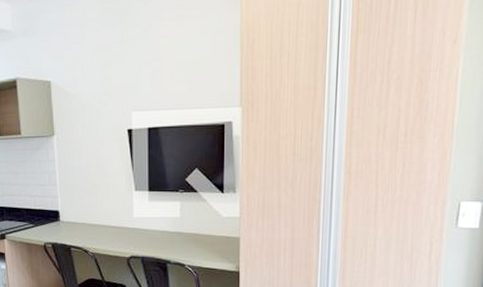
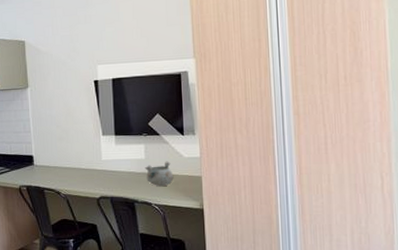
decorative bowl: none [179,220,210,246] -> present [145,161,174,186]

